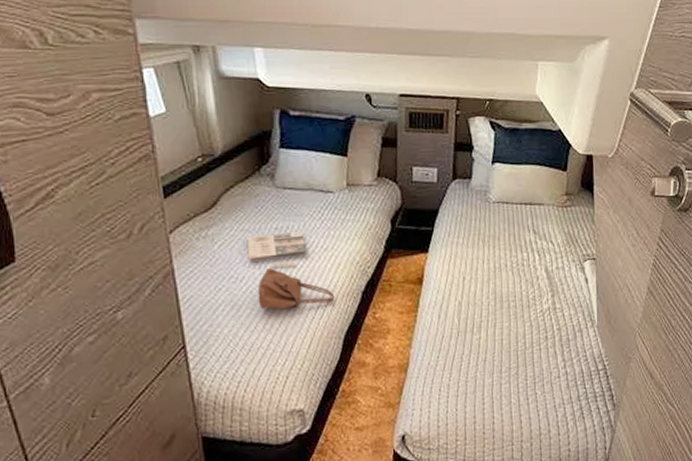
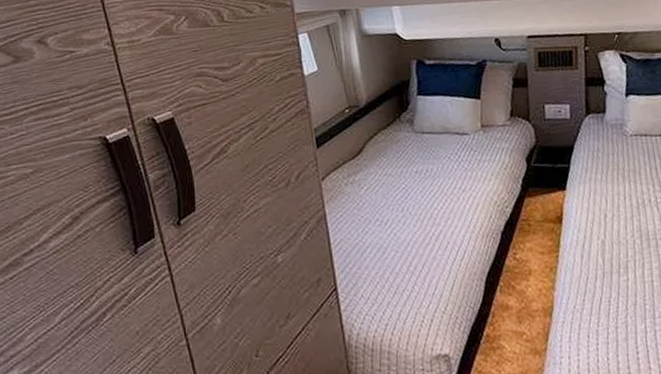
magazine: present [247,230,307,269] -> none [391,173,447,211]
handbag: present [257,267,335,310] -> none [401,210,475,252]

